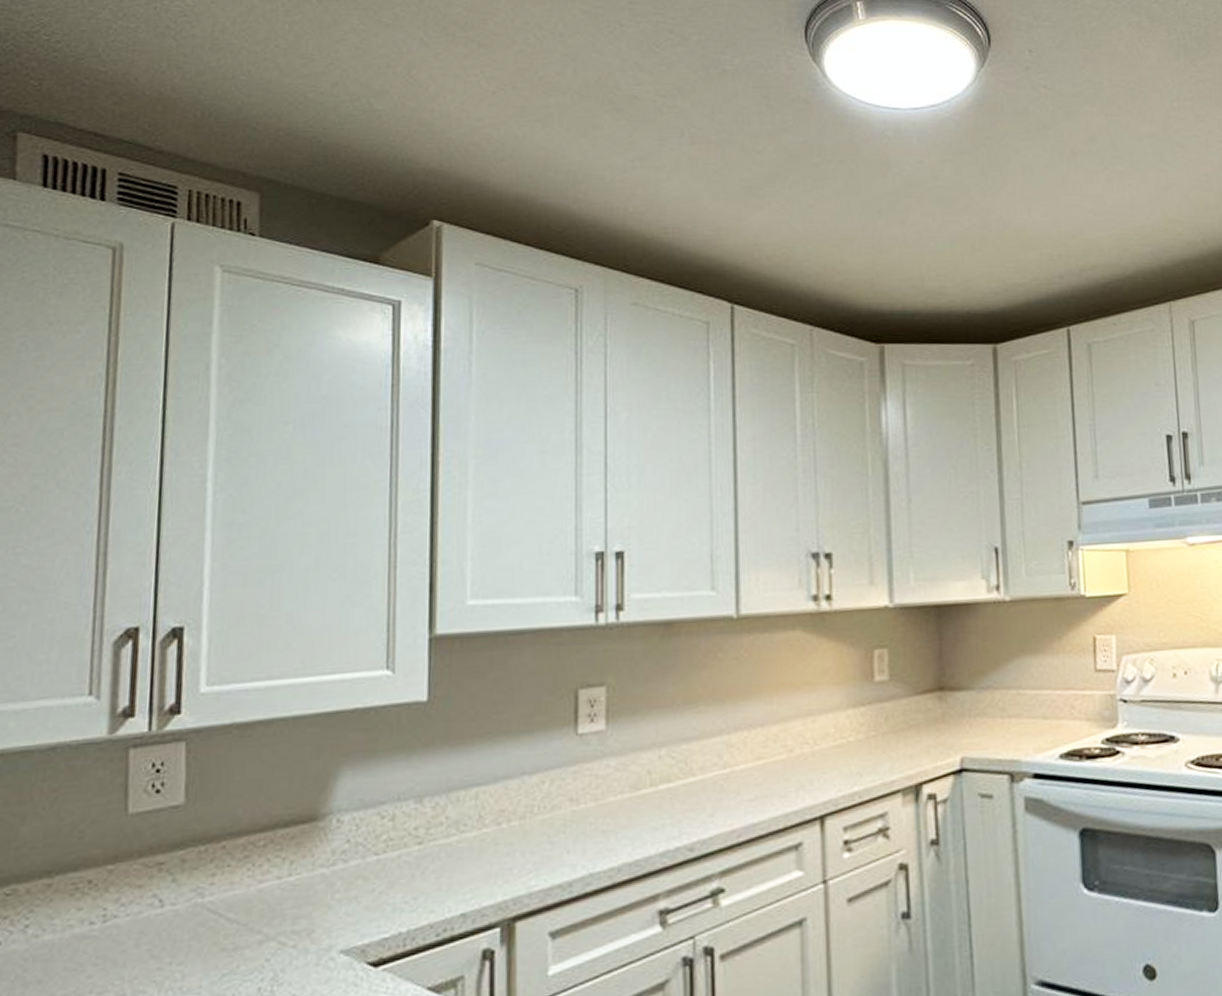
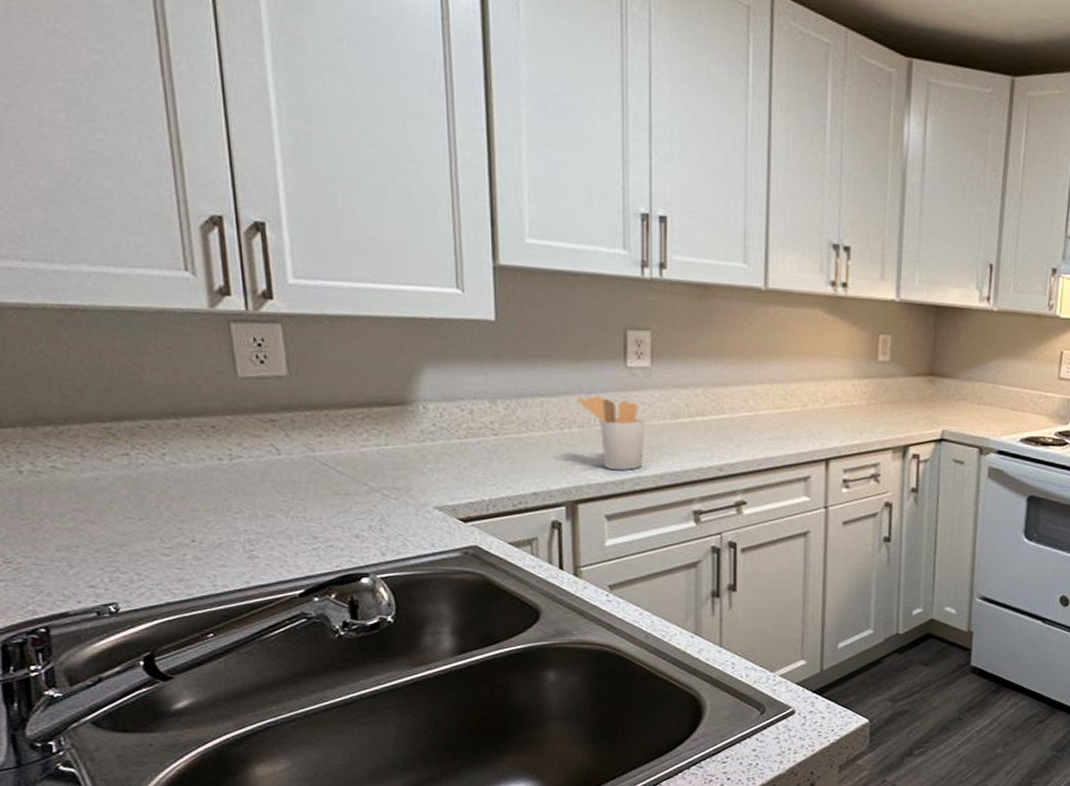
utensil holder: none [520,775,600,869] -> present [578,395,646,470]

